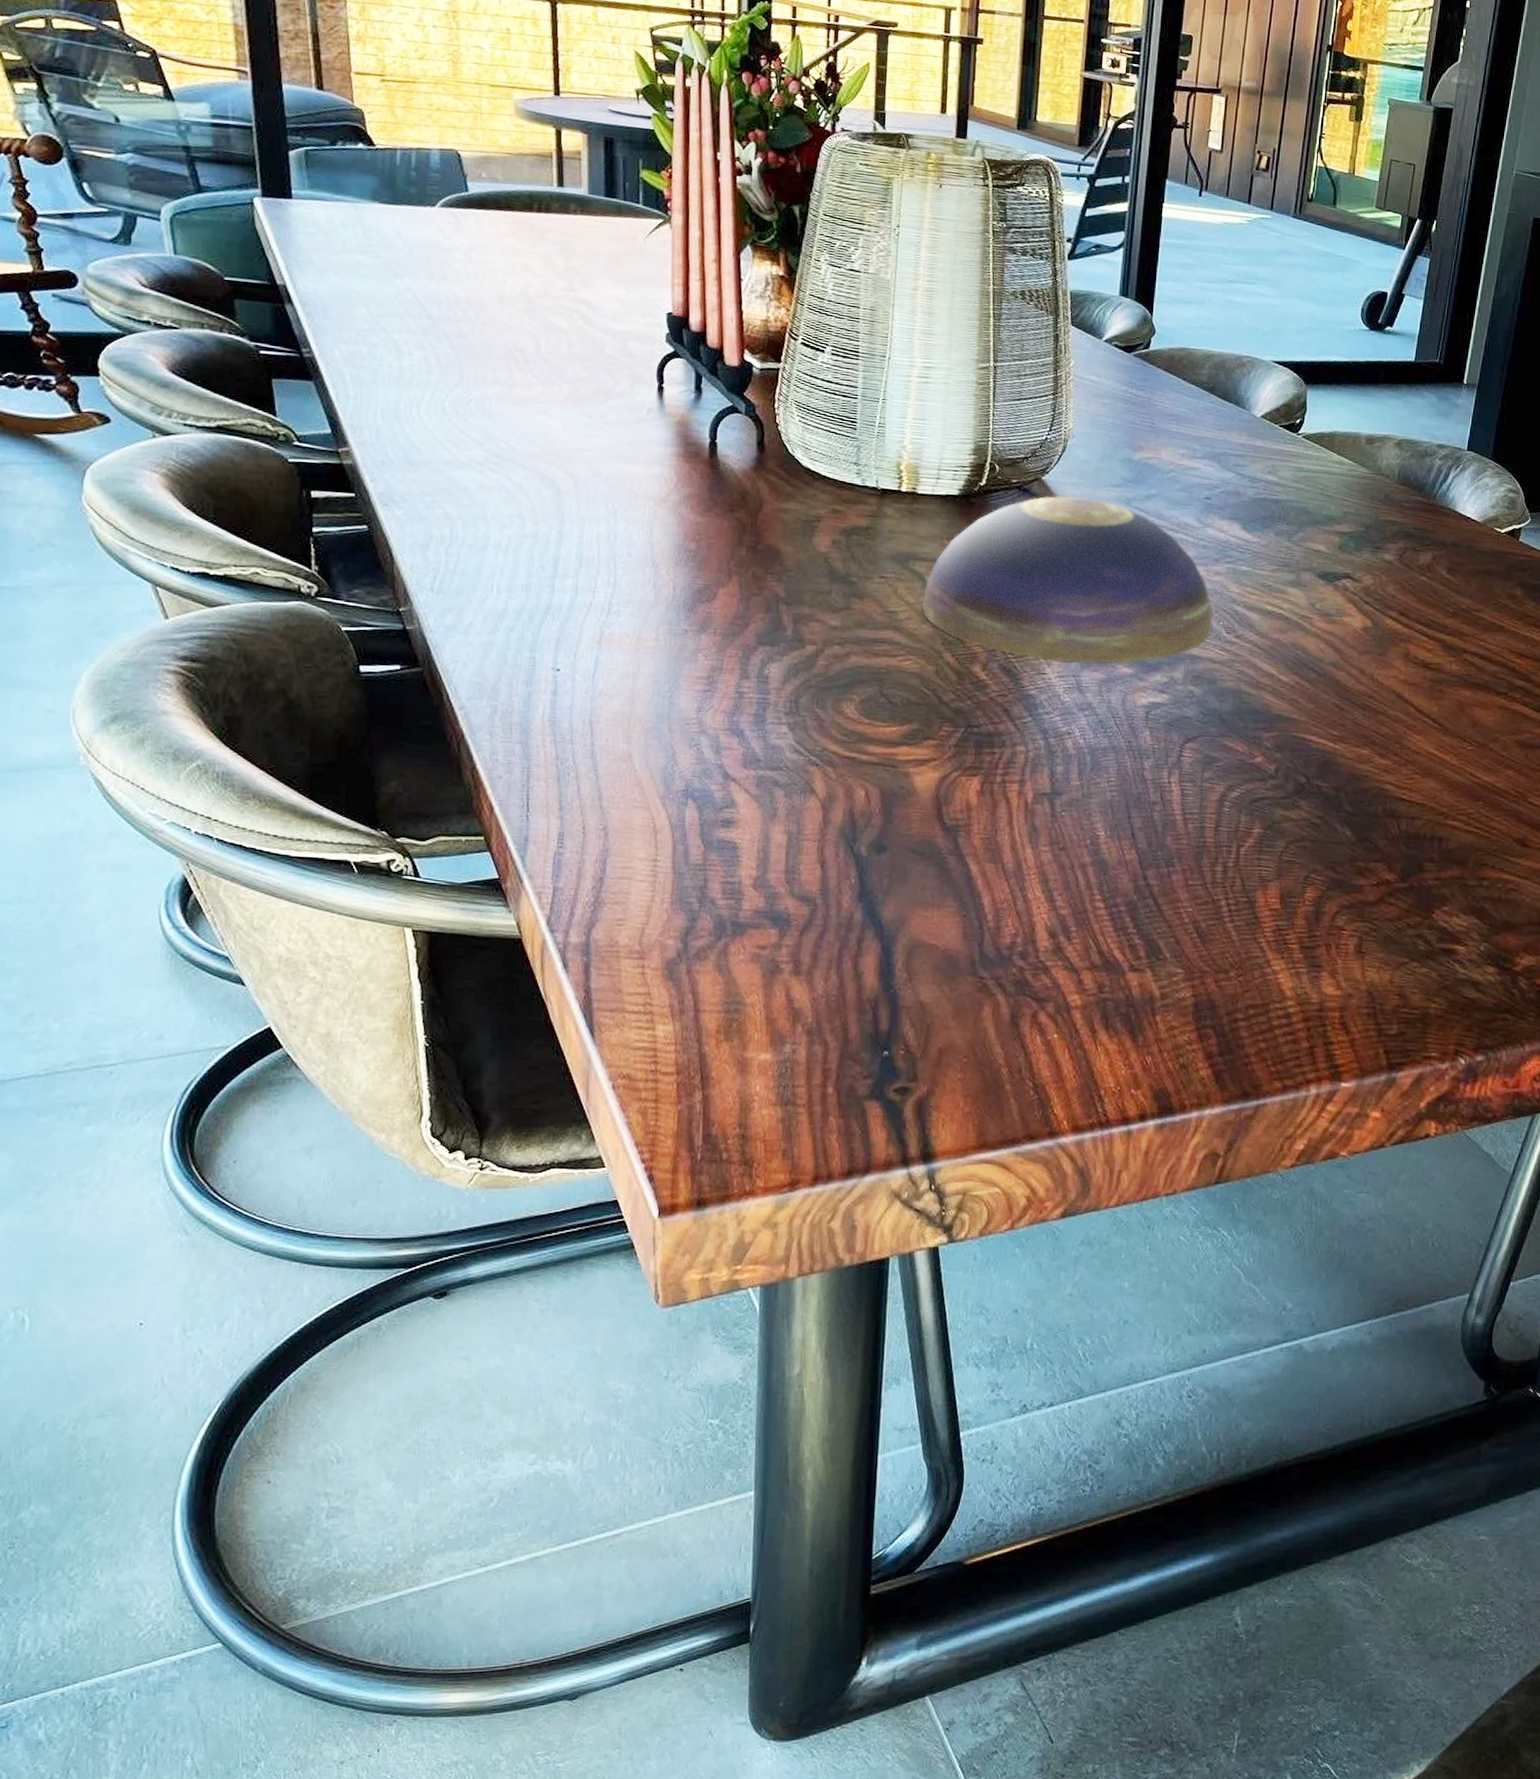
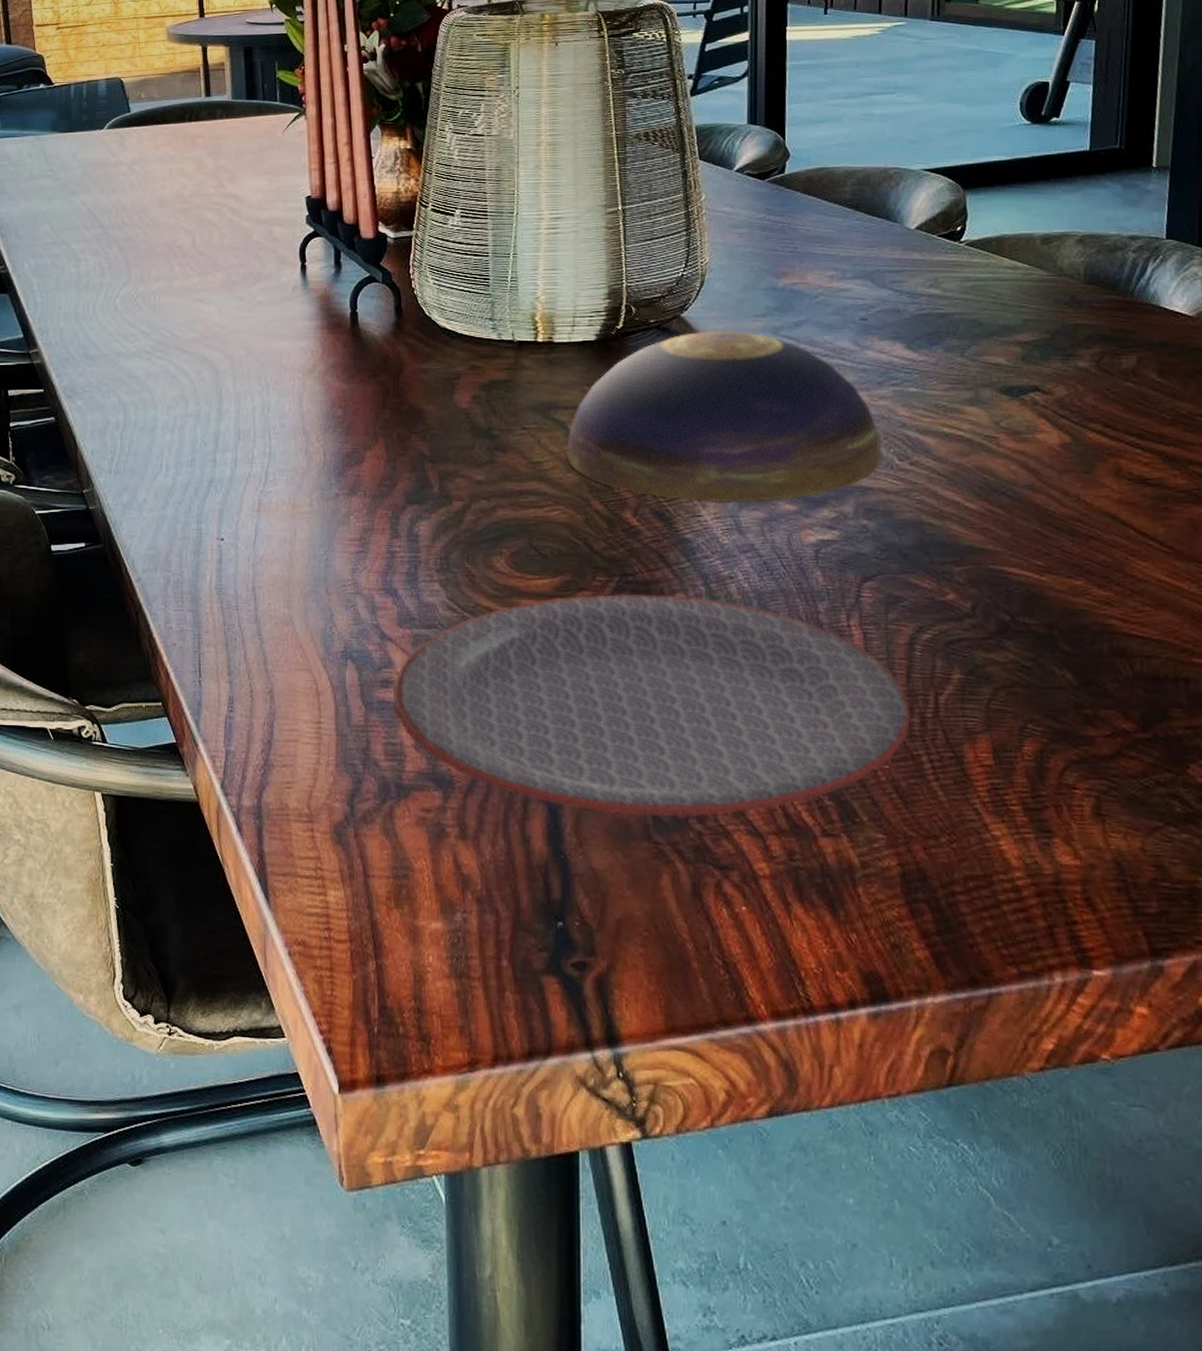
plate: none [733,743,1215,954] -> present [392,593,911,817]

